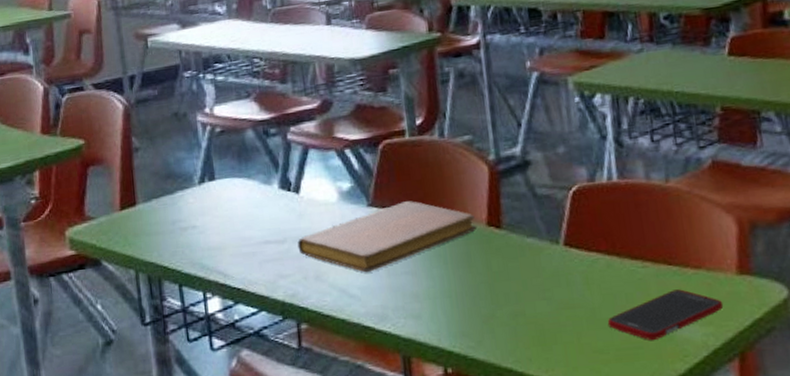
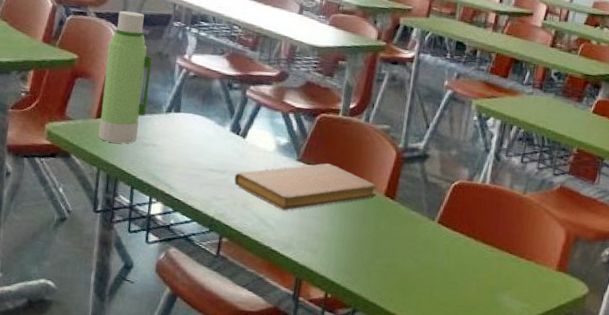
water bottle: none [116,71,176,236] -> present [98,10,152,144]
cell phone: present [607,289,724,341] -> none [454,272,541,305]

